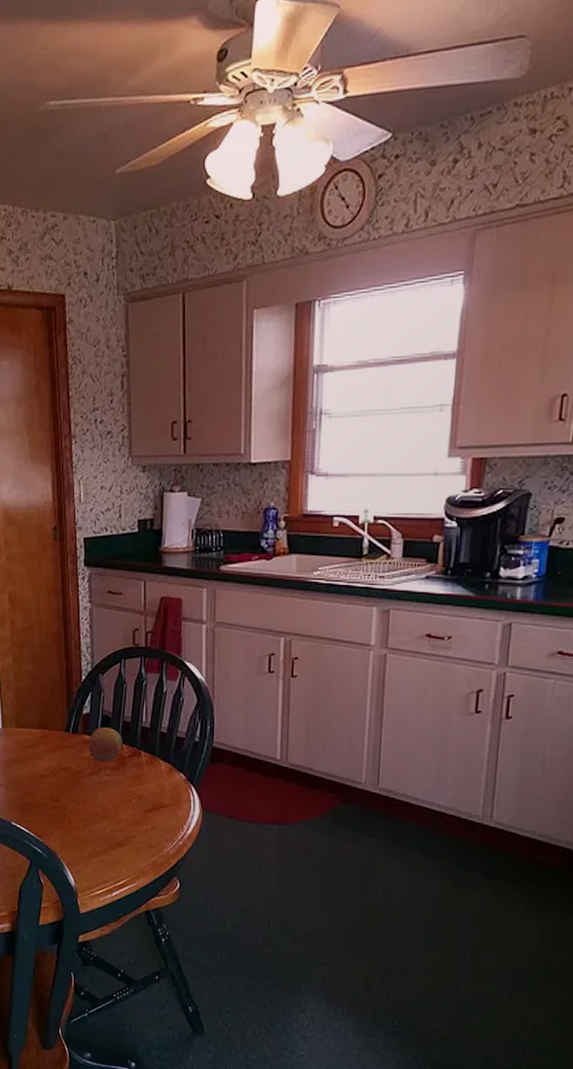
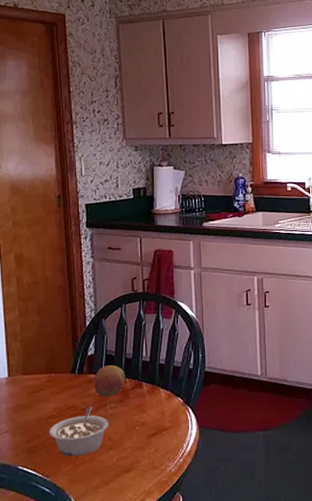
legume: none [42,770,104,822] -> present [49,406,109,457]

